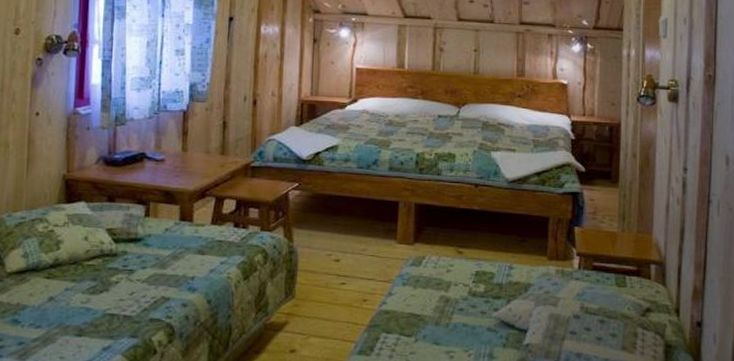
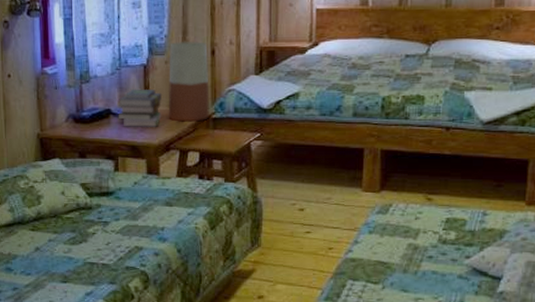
books: none [153,133,201,174] -> present [118,89,163,128]
vase: none [205,90,250,169] -> present [168,42,209,122]

